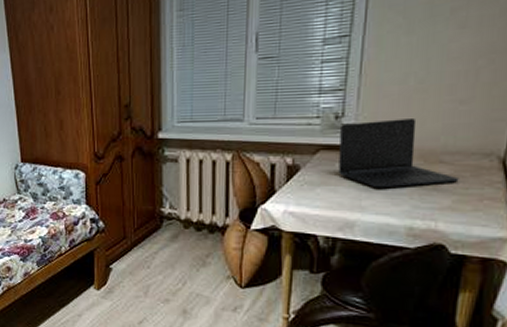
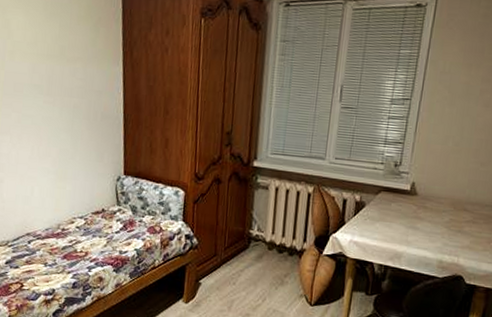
laptop: present [338,119,459,188] -> none [393,171,476,227]

